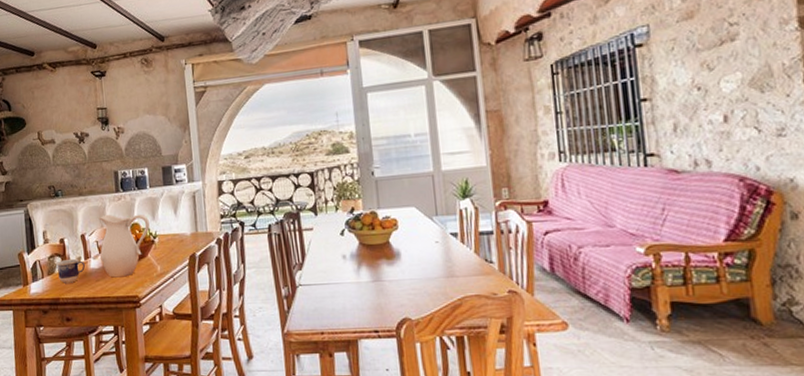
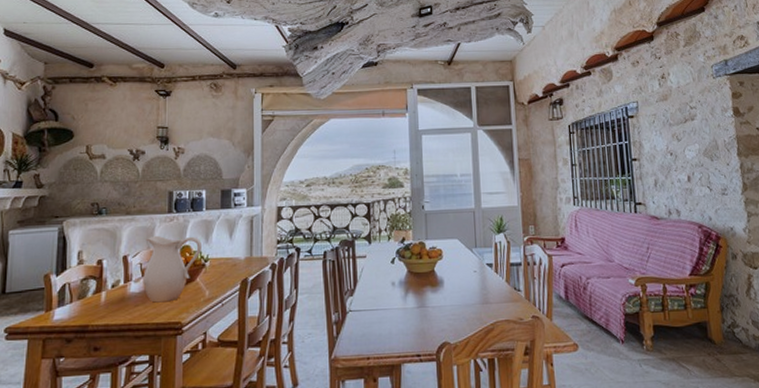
cup: present [56,258,85,283] -> none [90,281,123,309]

